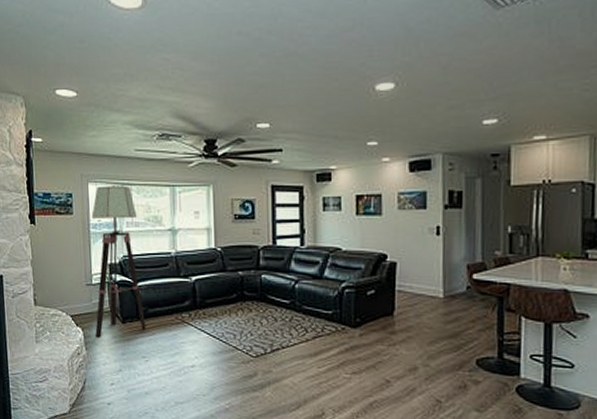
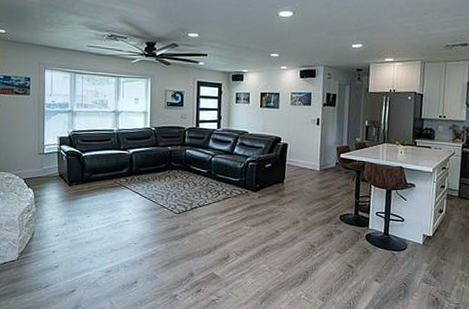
floor lamp: present [91,185,147,338] -> none [45,73,90,198]

